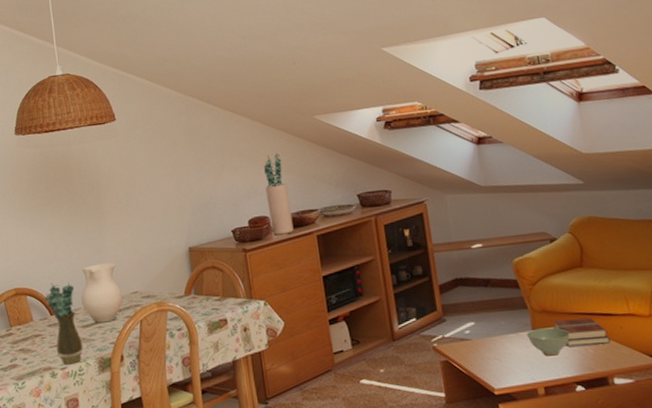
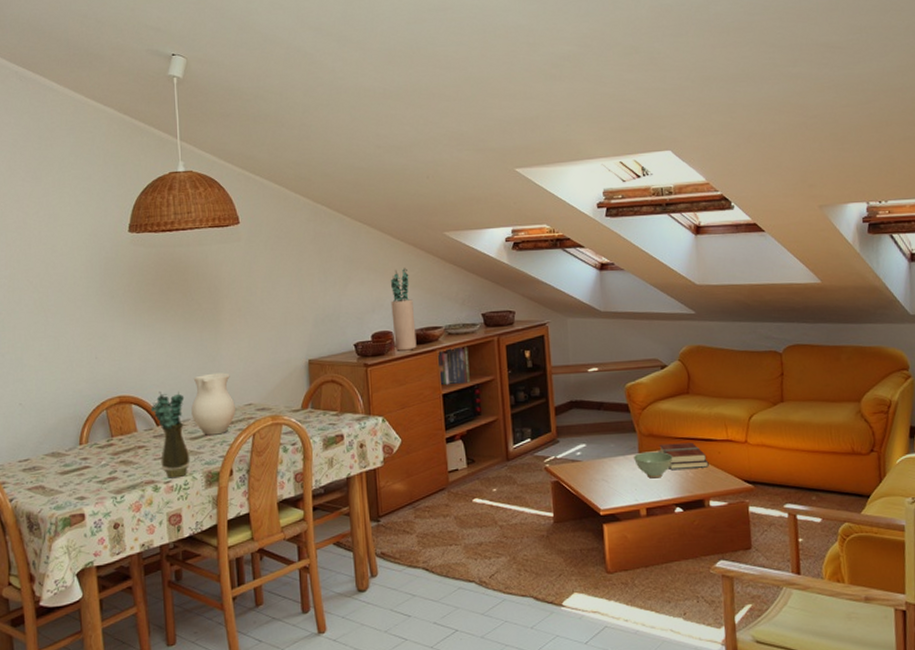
books: none [314,227,350,268] -> present [437,346,470,386]

